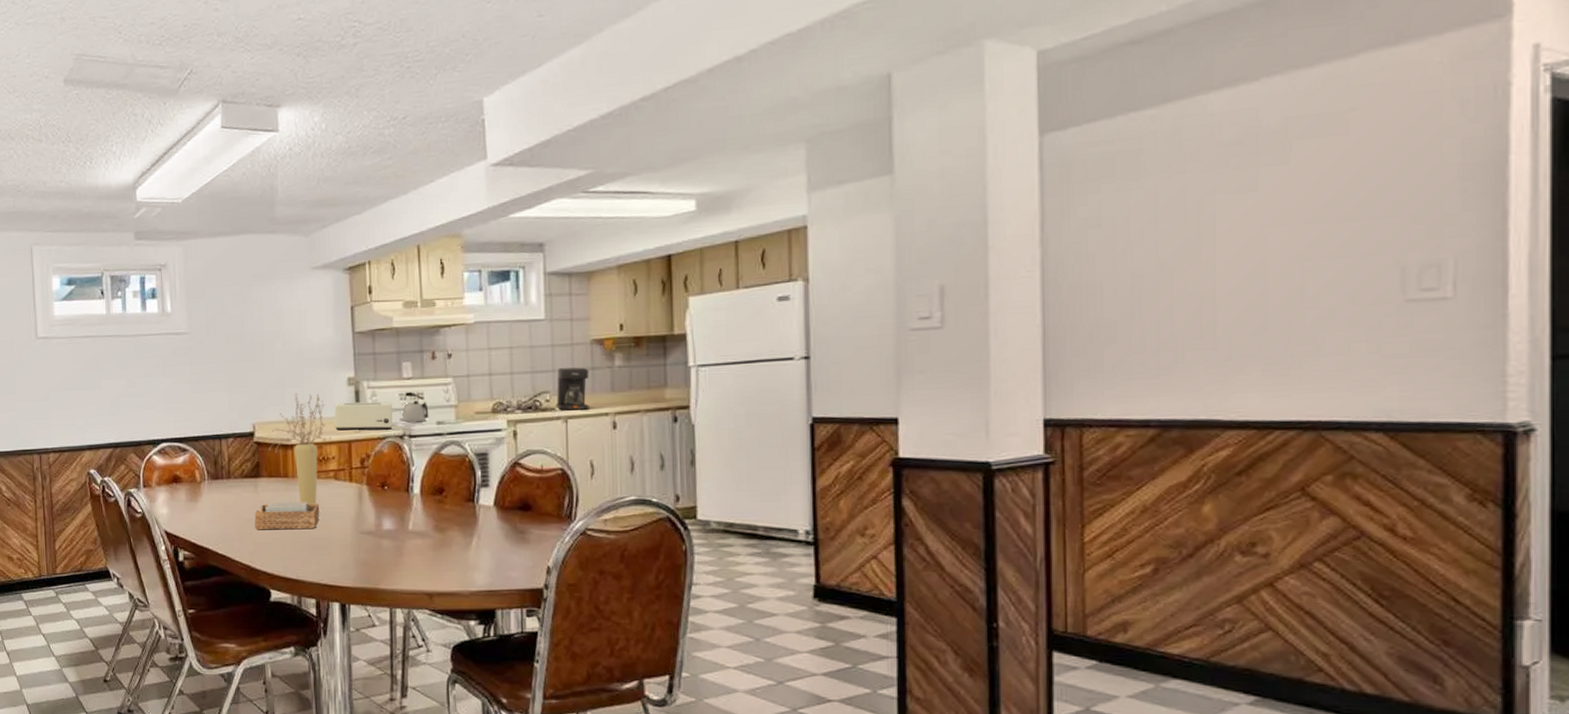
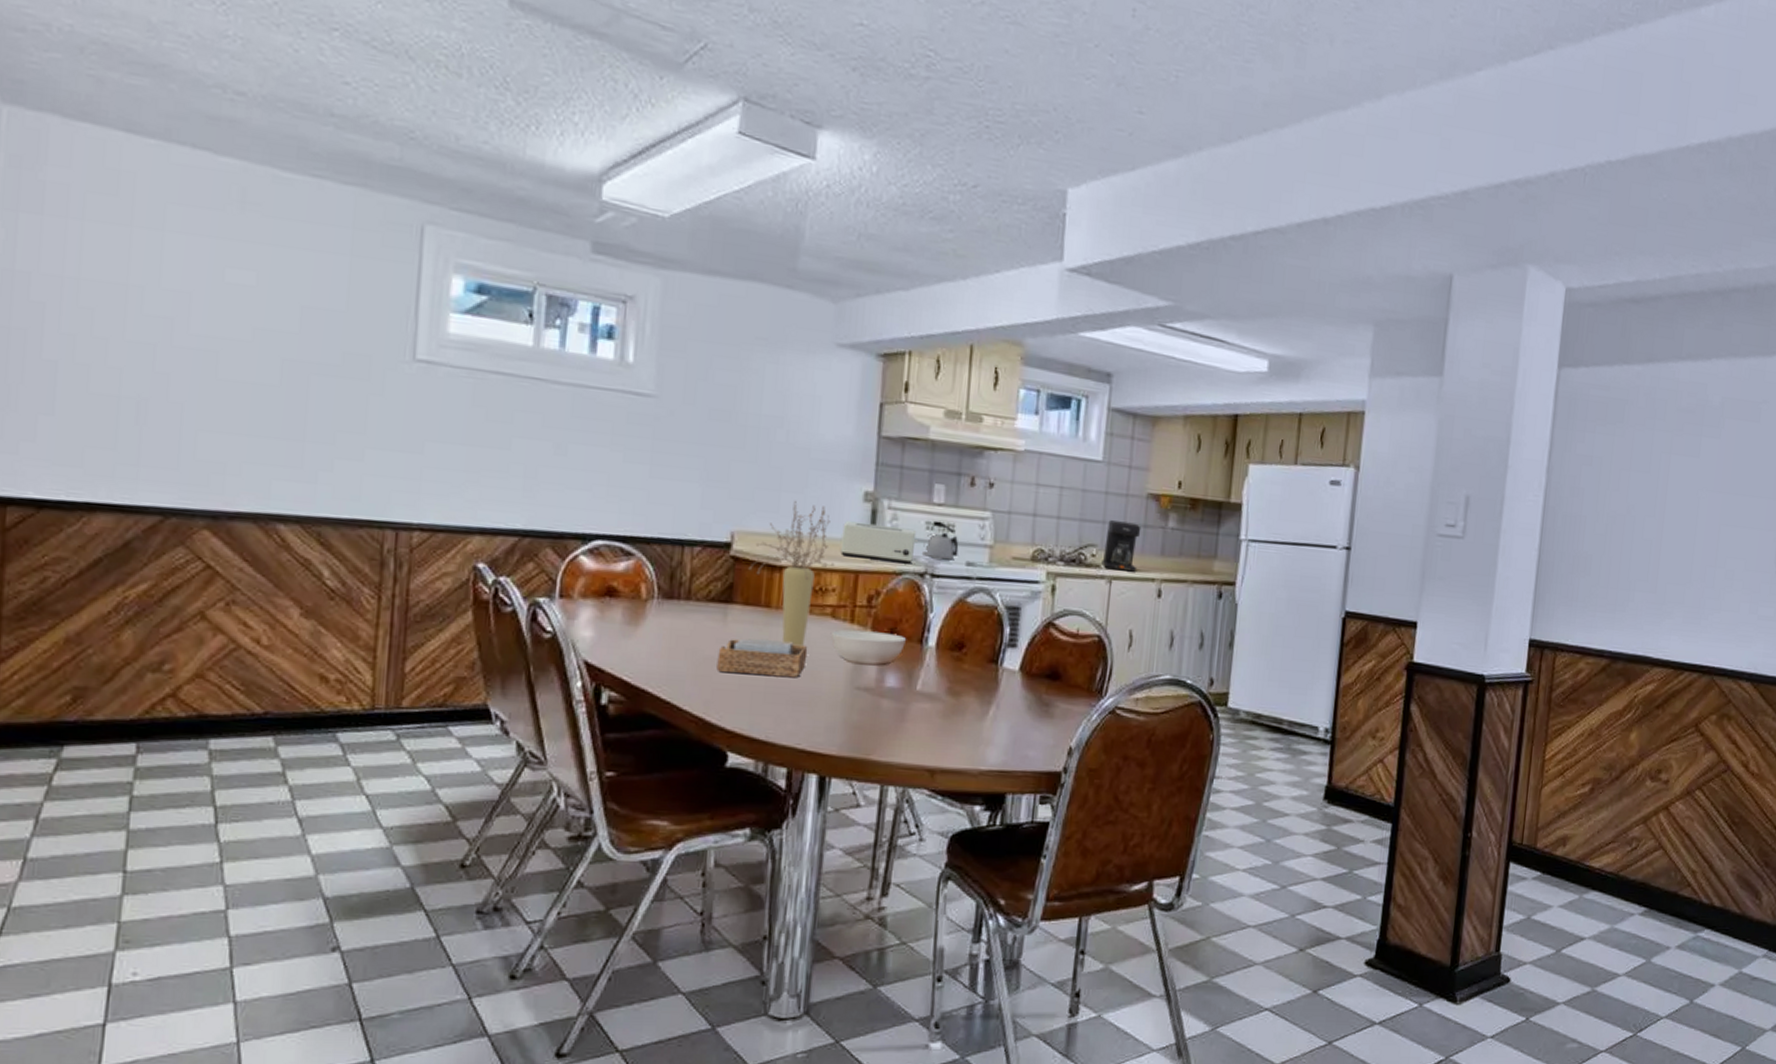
bowl: none [335,486,396,514] -> present [830,629,907,666]

